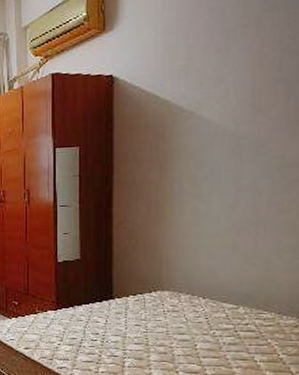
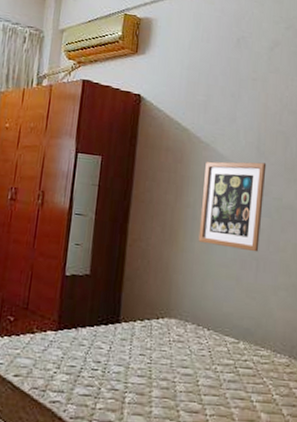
wall art: none [187,120,264,217] -> present [198,161,267,252]

